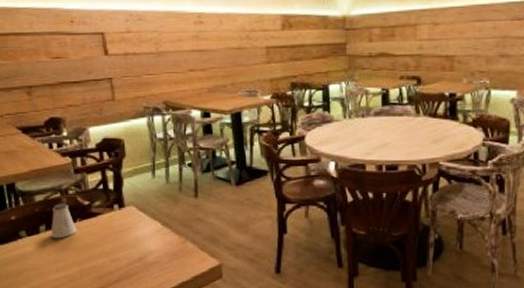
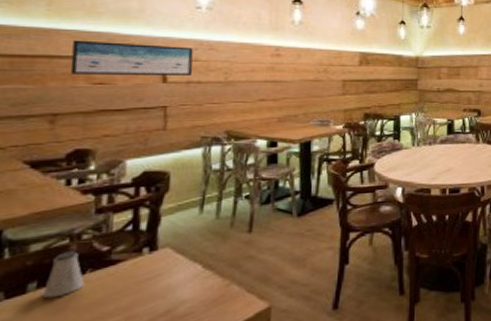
wall art: none [29,17,128,50] -> present [70,40,193,75]

